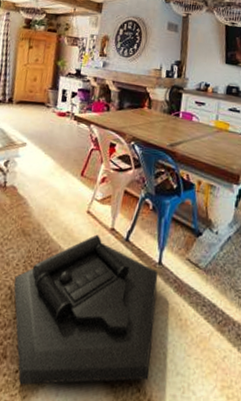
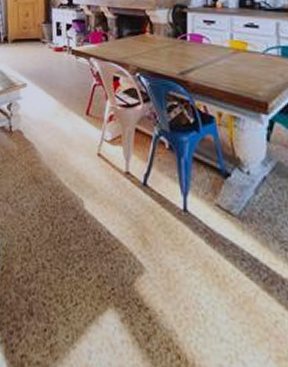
dog bed: present [14,234,158,385] -> none [31,179,189,346]

